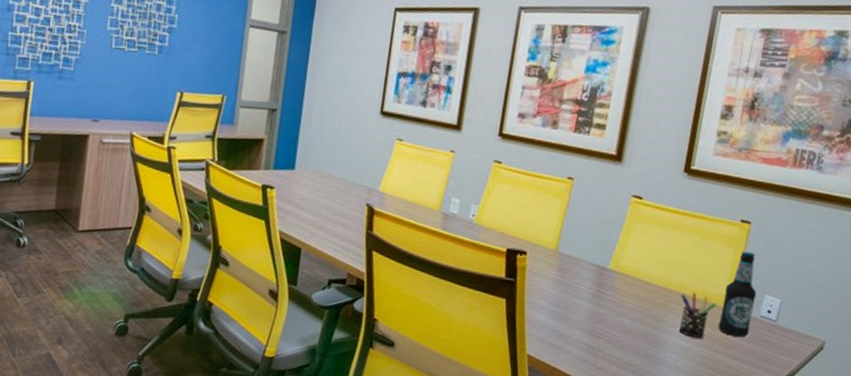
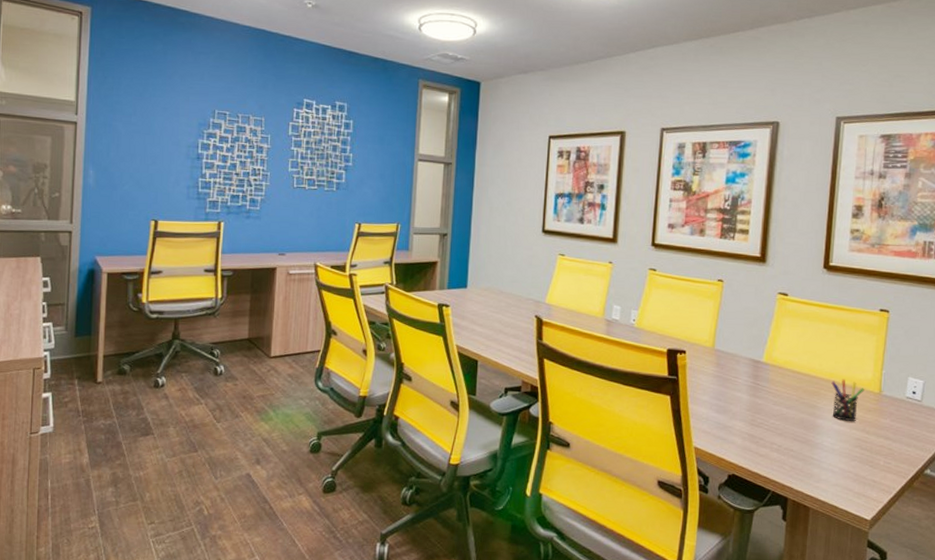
bottle: present [718,251,757,337] -> none [868,338,901,418]

